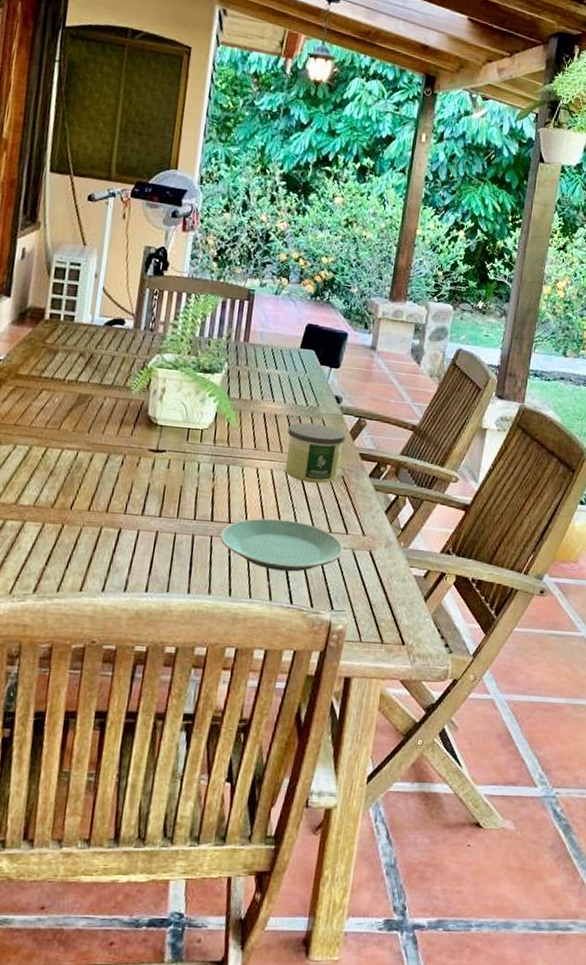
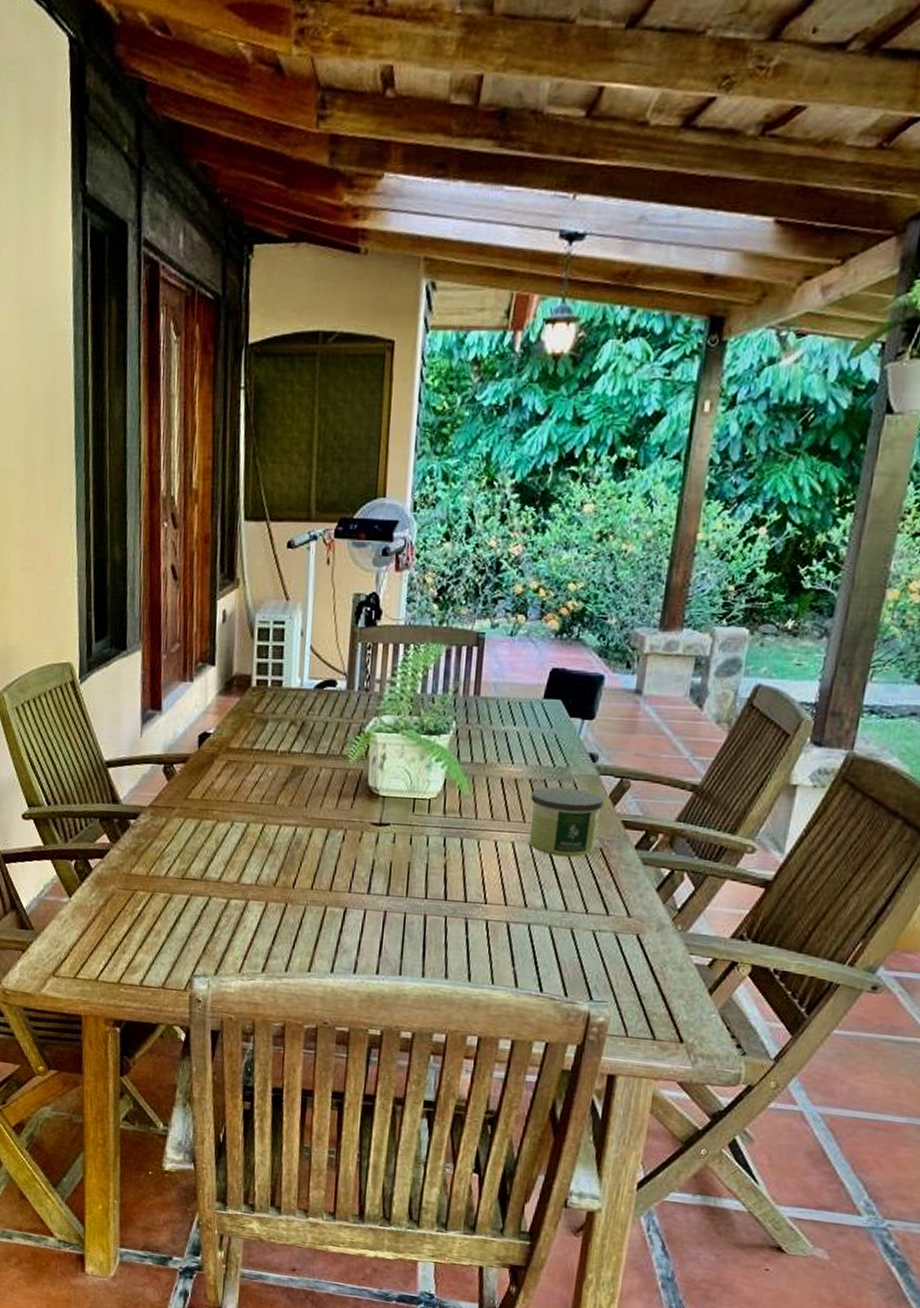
plate: present [220,518,344,572] -> none [456,897,604,957]

